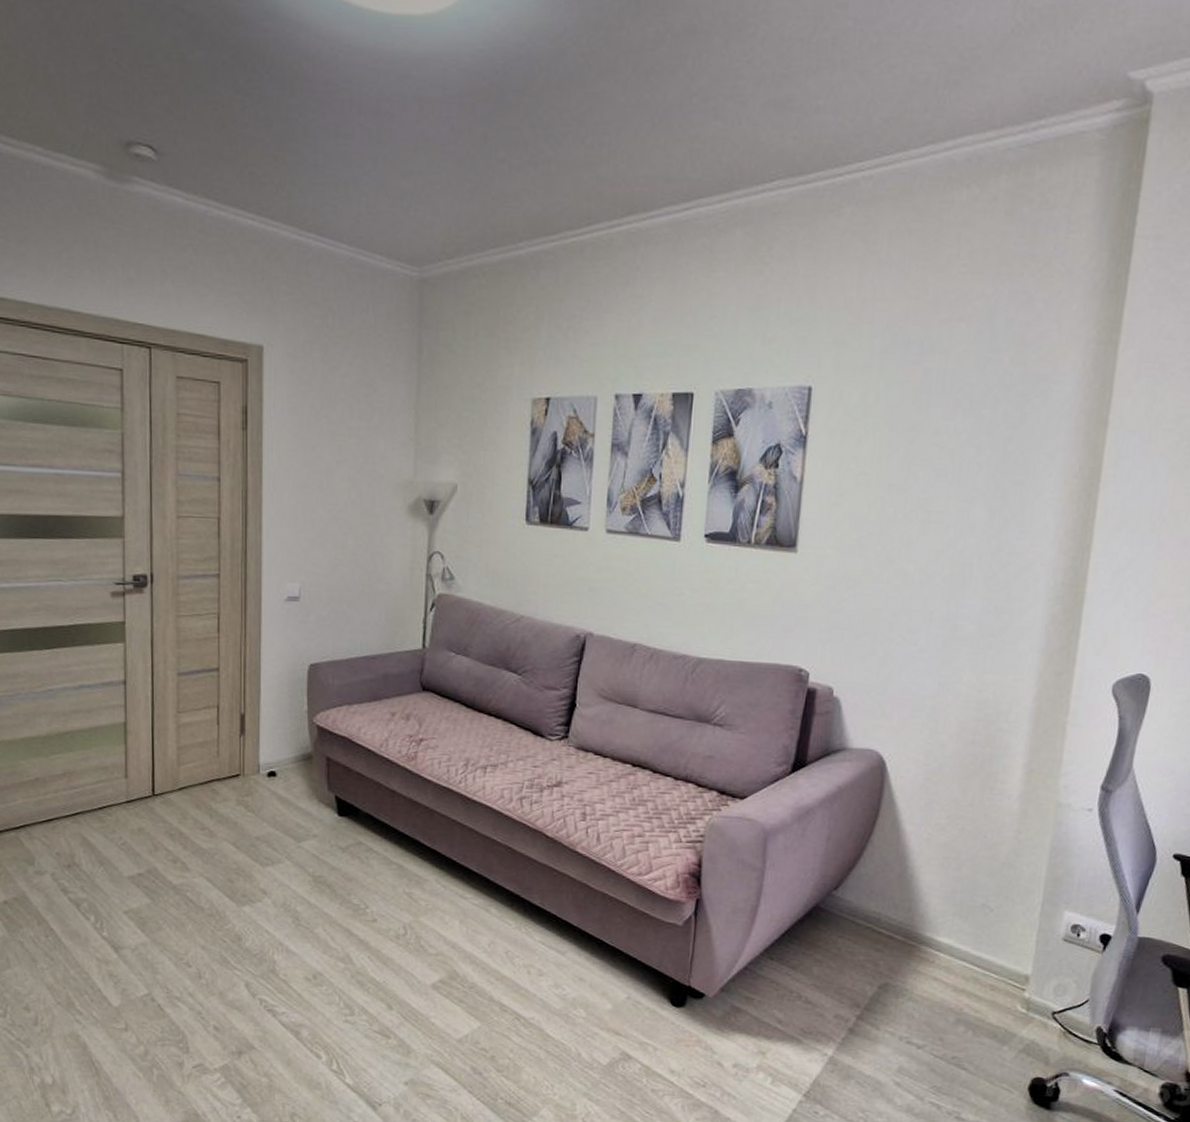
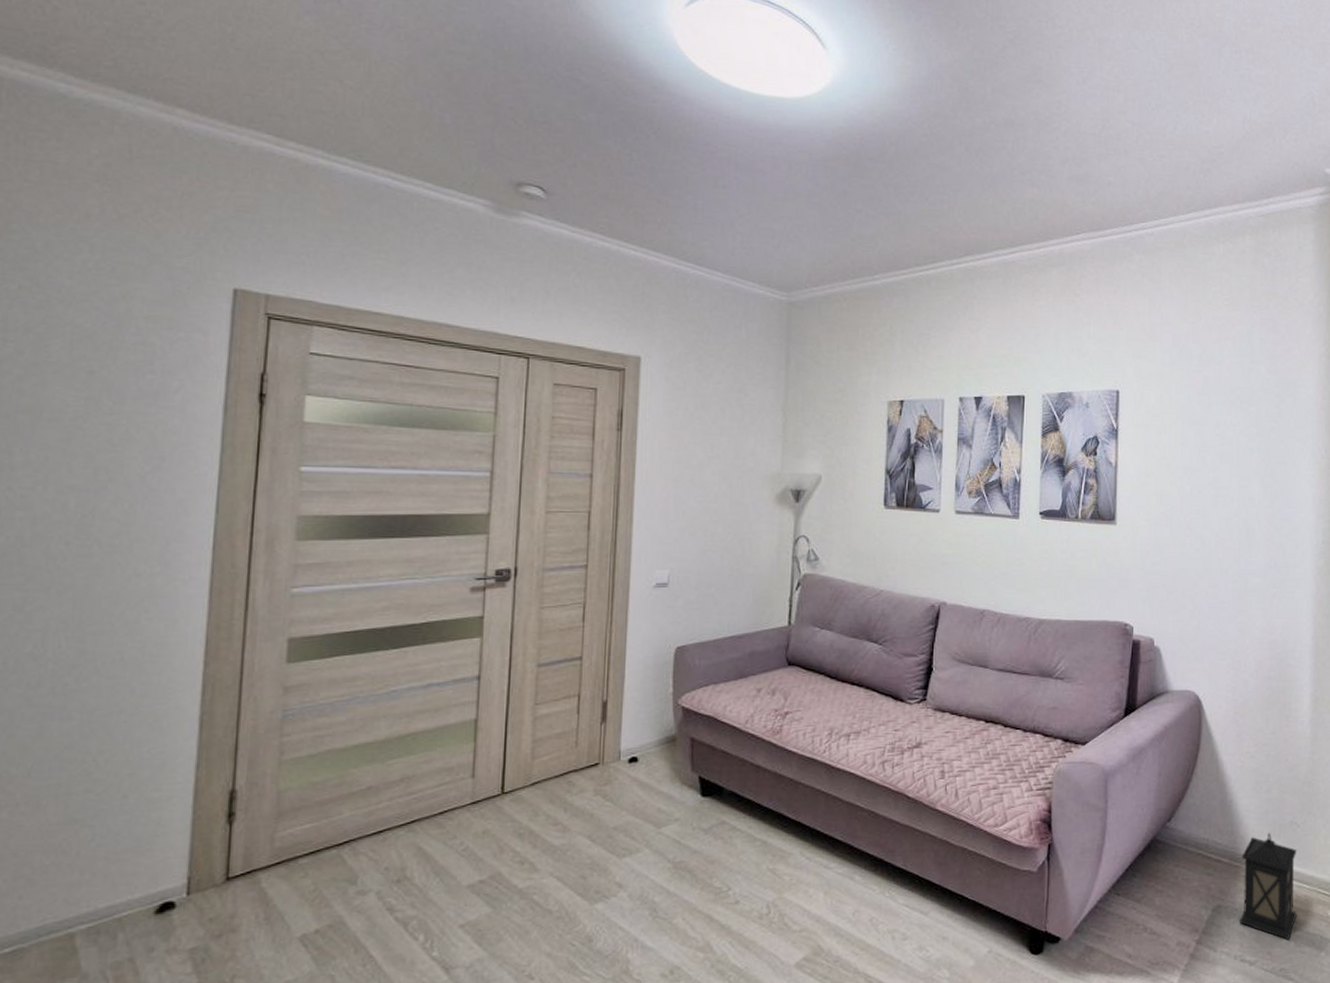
lantern: none [908,914,987,1029] -> present [1238,833,1297,940]

